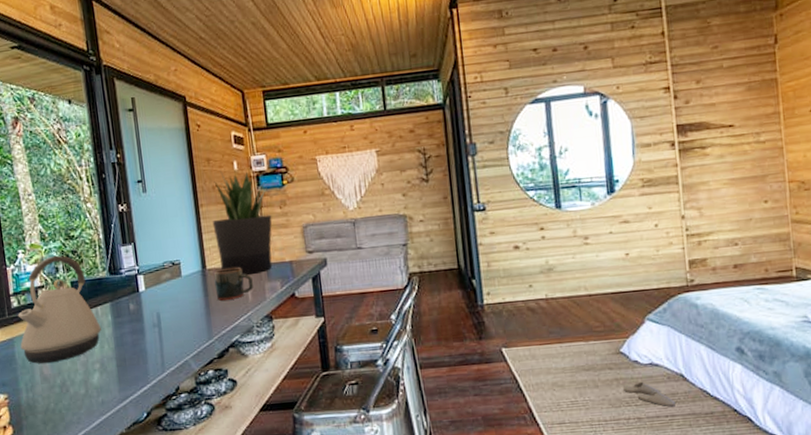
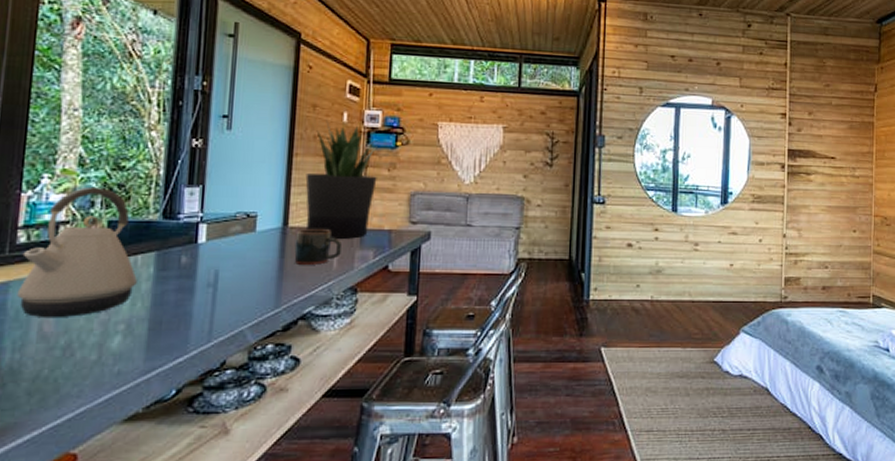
slippers: present [623,381,677,406] -> none [713,393,759,419]

